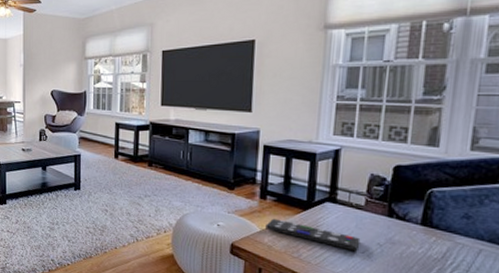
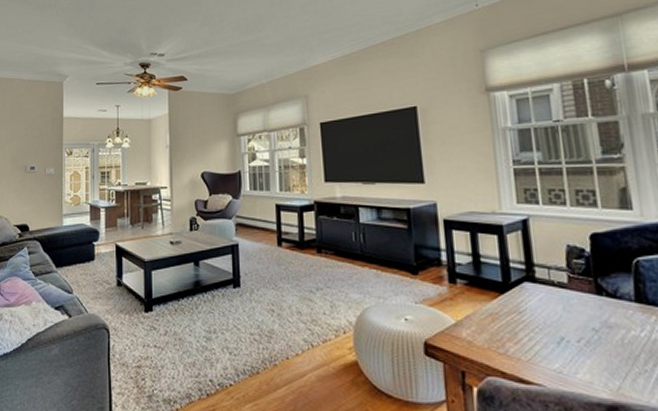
remote control: present [265,218,361,252] -> none [461,306,573,341]

